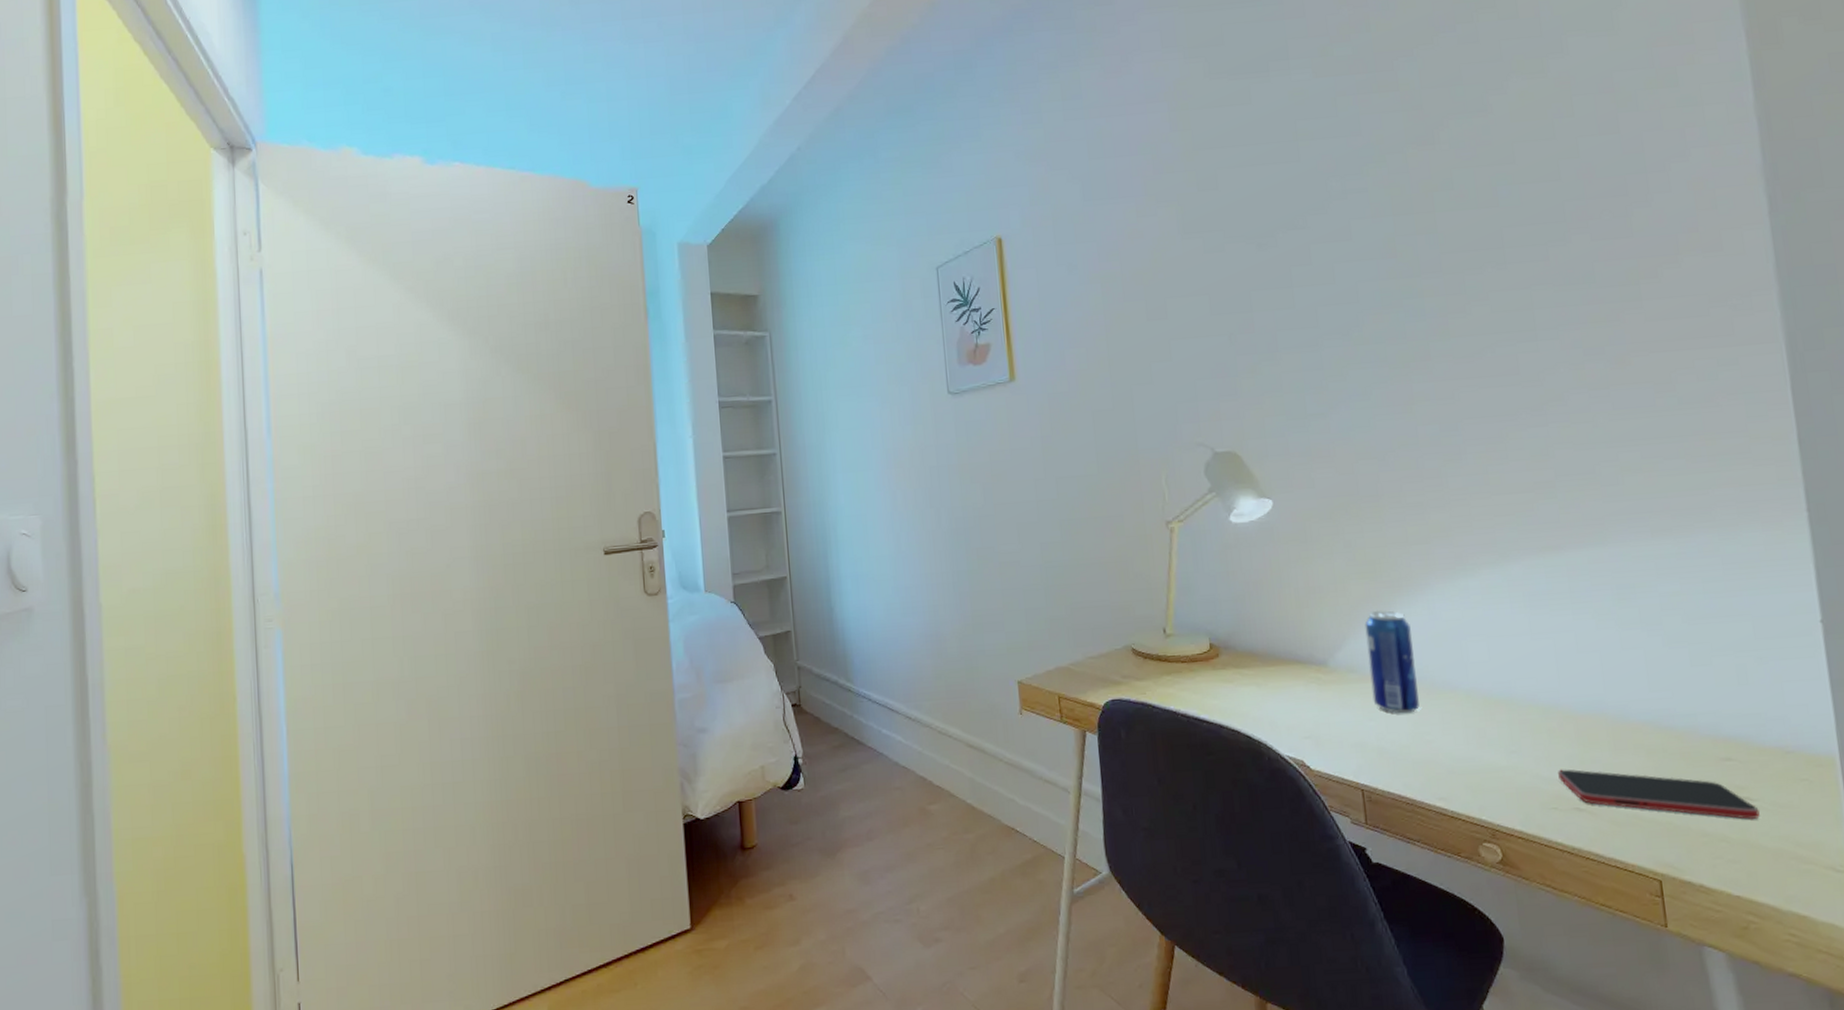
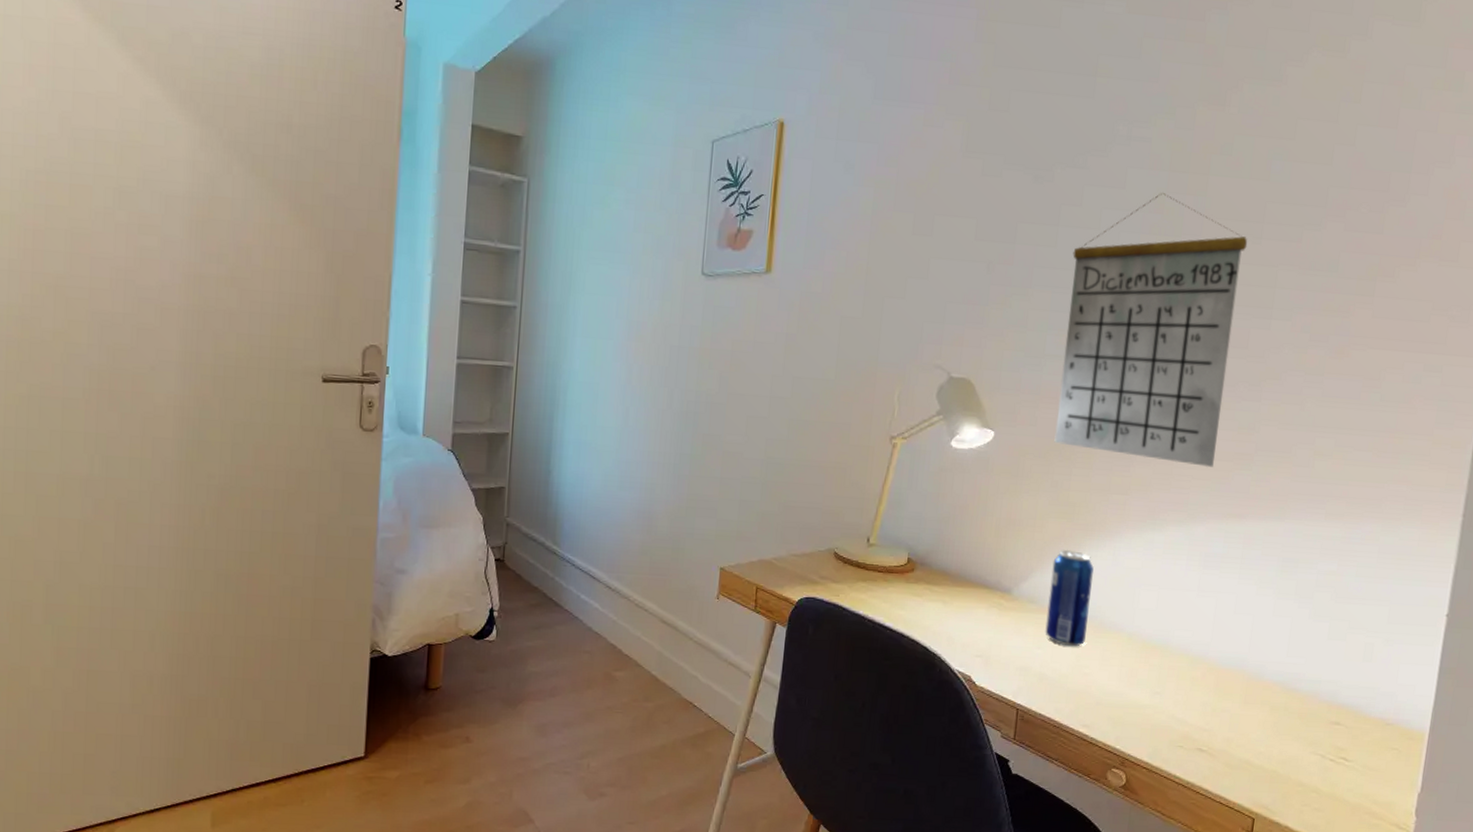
calendar: none [1313,237,1514,503] -> present [1054,193,1248,467]
smartphone: present [1558,769,1760,820] -> none [1190,713,1351,778]

